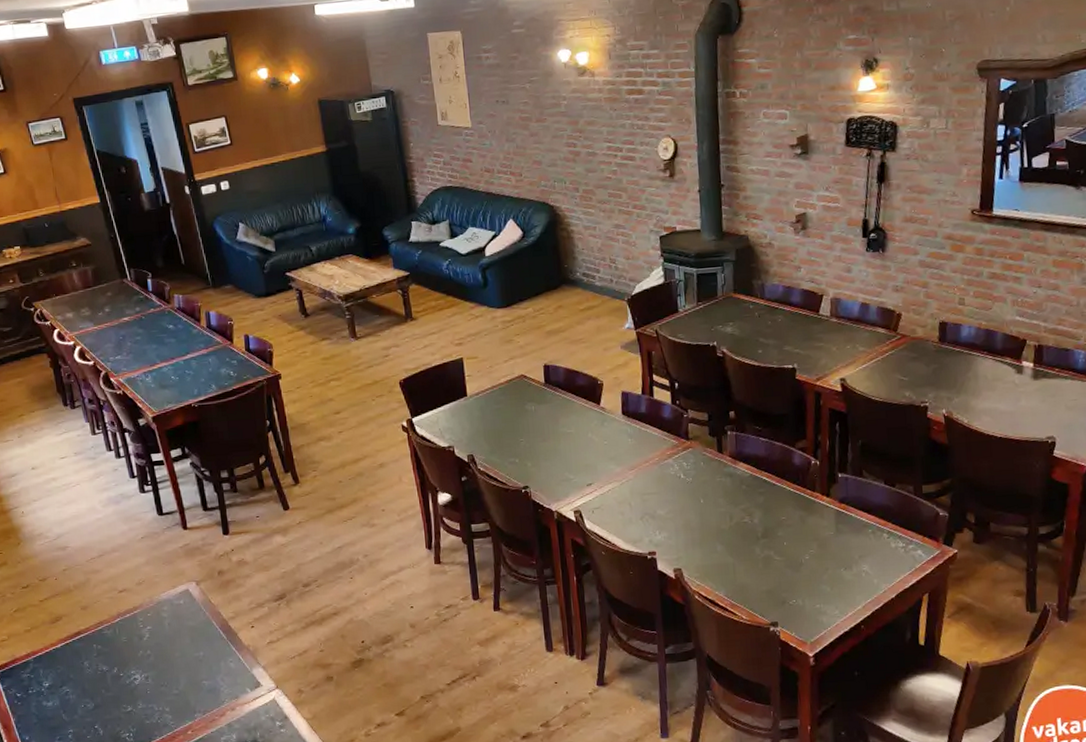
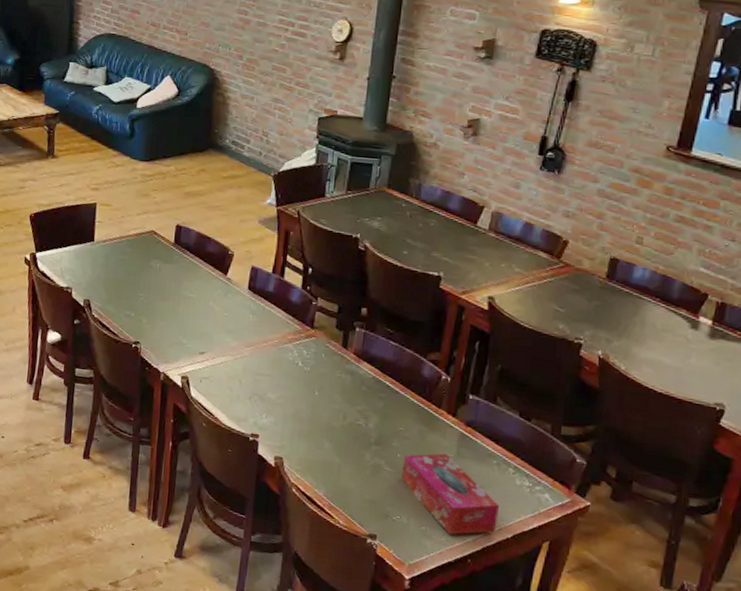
tissue box: none [790,533,881,607] -> present [401,453,500,535]

